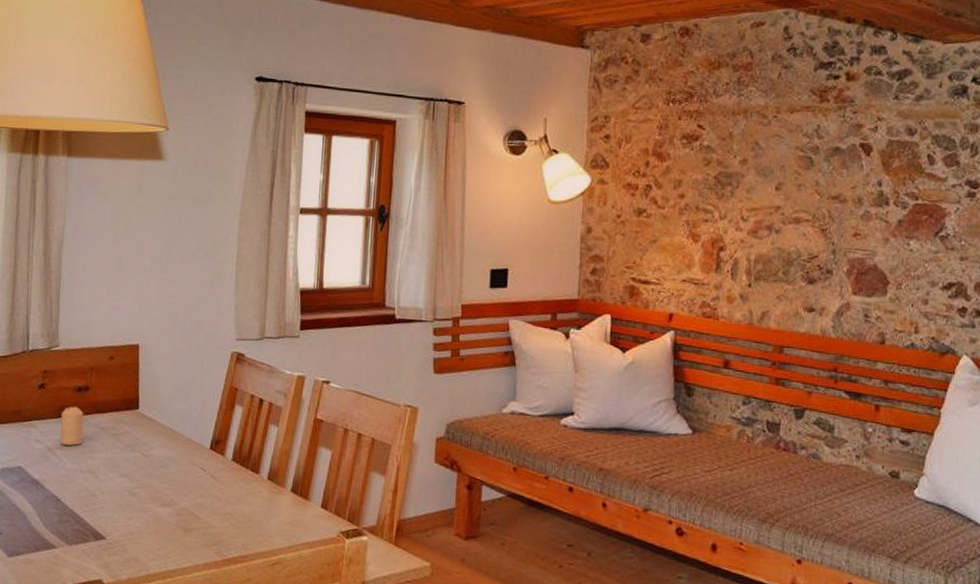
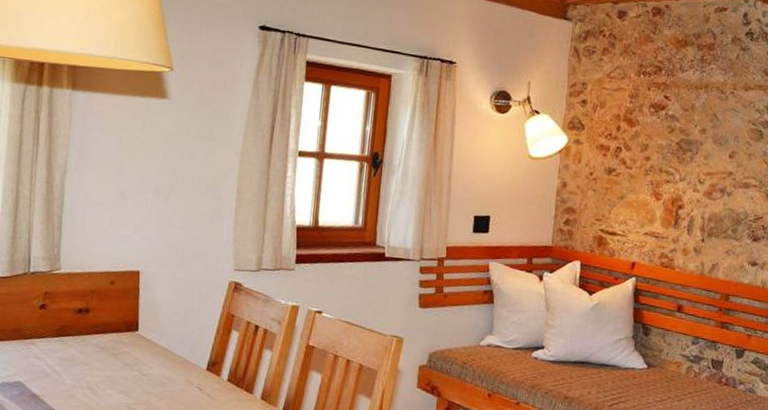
candle: present [60,406,84,446] -> none [60,326,84,364]

